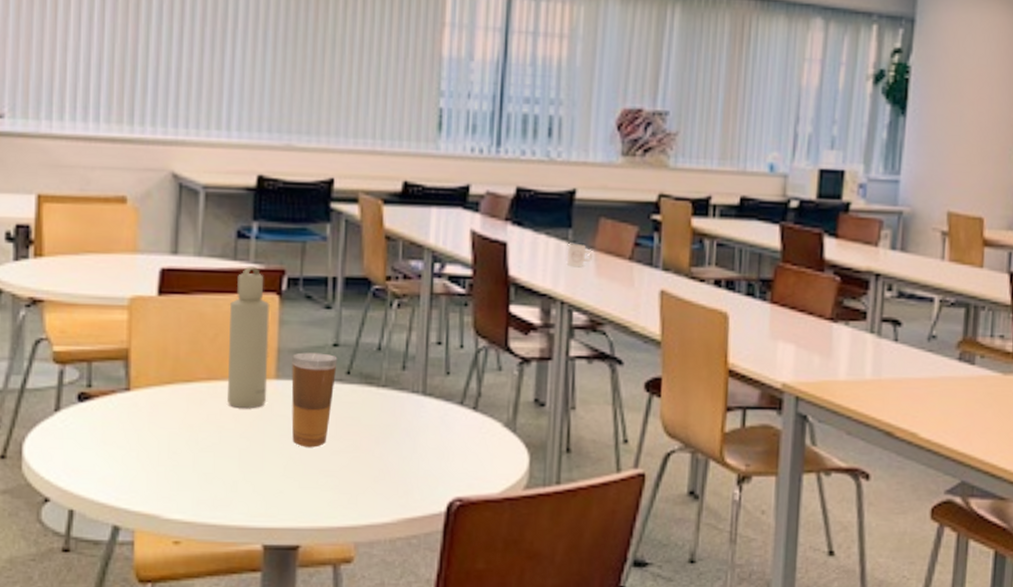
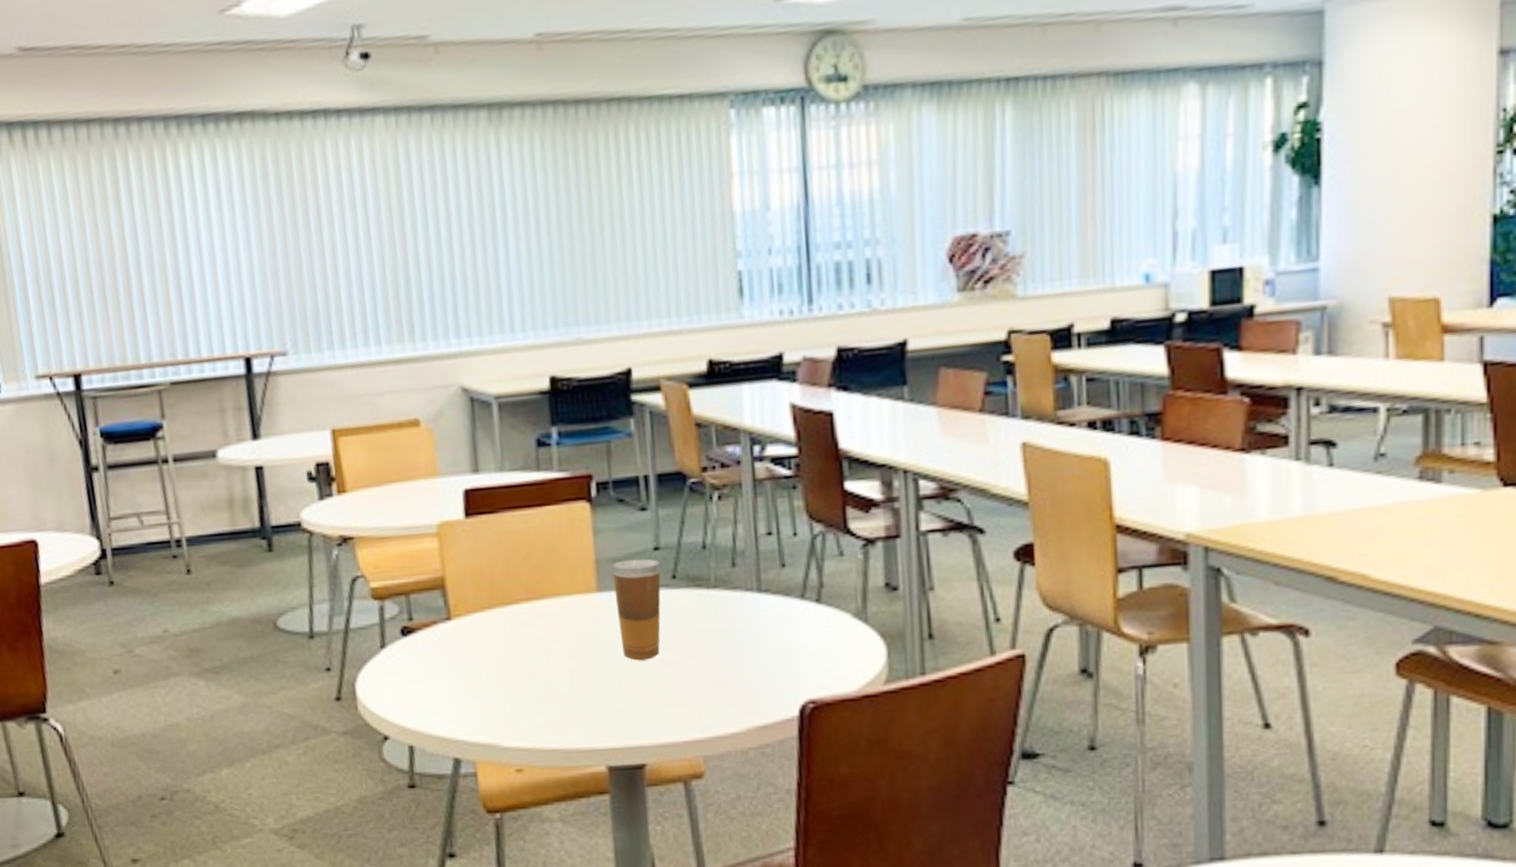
bottle: present [228,266,270,409] -> none [540,474,592,627]
mug: present [566,244,593,268] -> none [904,402,936,430]

